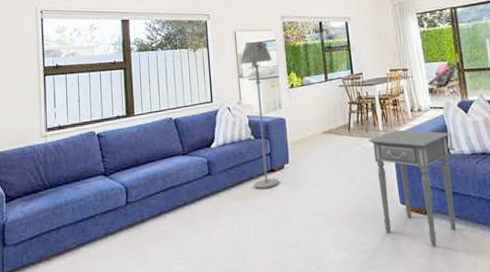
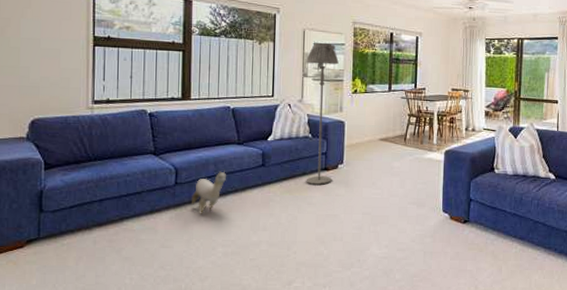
plush toy: none [142,183,176,233] -> present [191,170,227,214]
side table: present [368,129,457,247] -> none [422,145,497,252]

